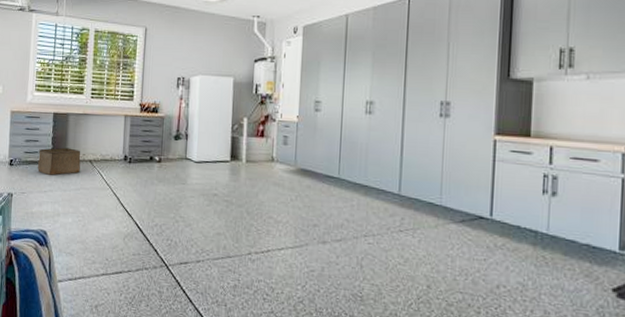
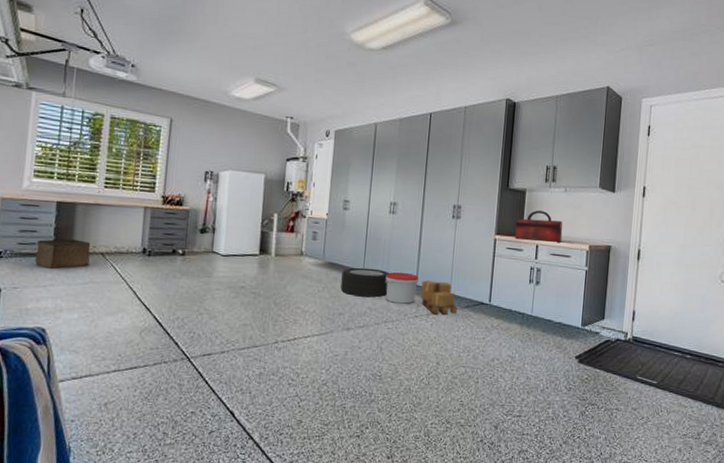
car tire: none [314,174,368,208] -> present [340,267,390,298]
bucket: none [363,179,403,217] -> present [385,272,419,304]
cardboard boxes: none [405,189,450,230] -> present [420,280,457,315]
toolbox: none [520,104,587,144] -> present [515,210,563,243]

